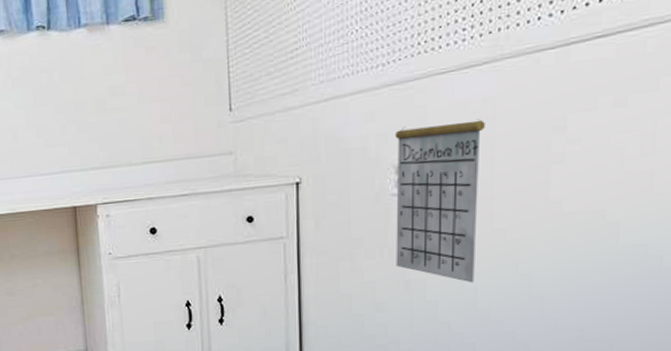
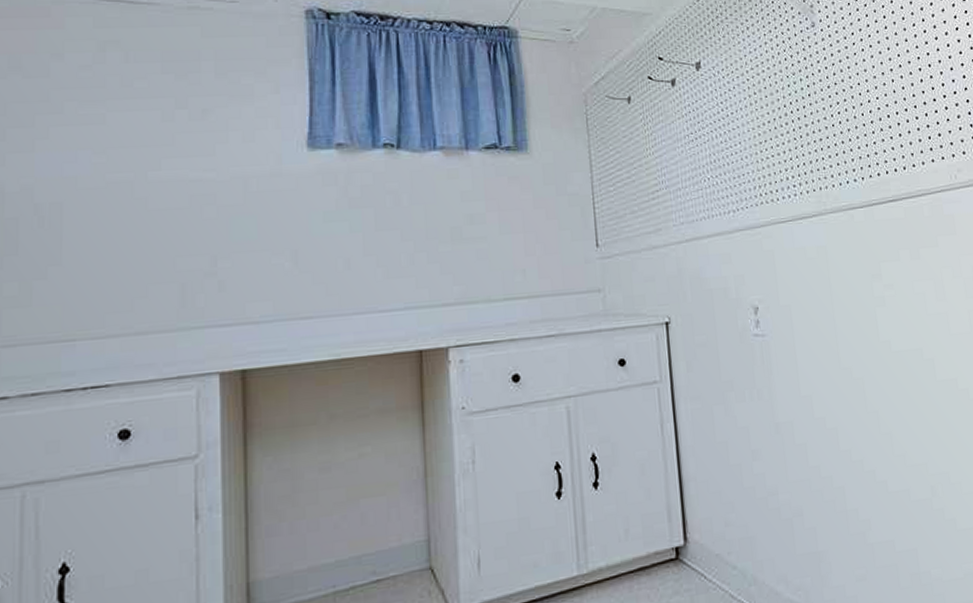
calendar: present [394,118,485,283] -> none [750,264,834,423]

